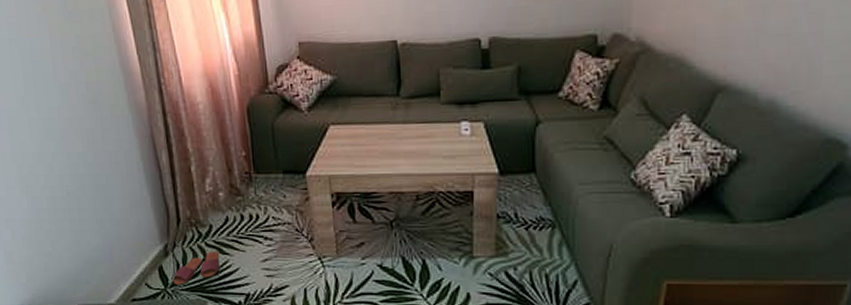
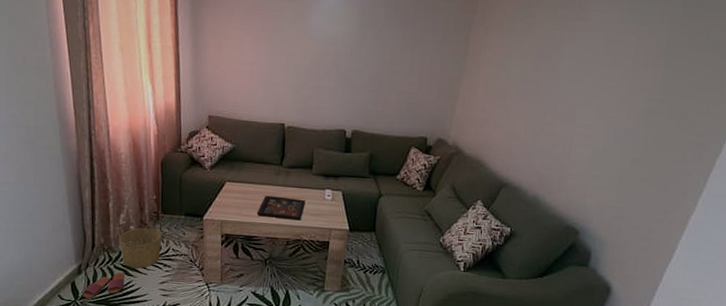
basket: none [206,188,259,245] -> present [118,224,162,269]
decorative tray: none [373,137,436,167] -> present [256,195,306,221]

